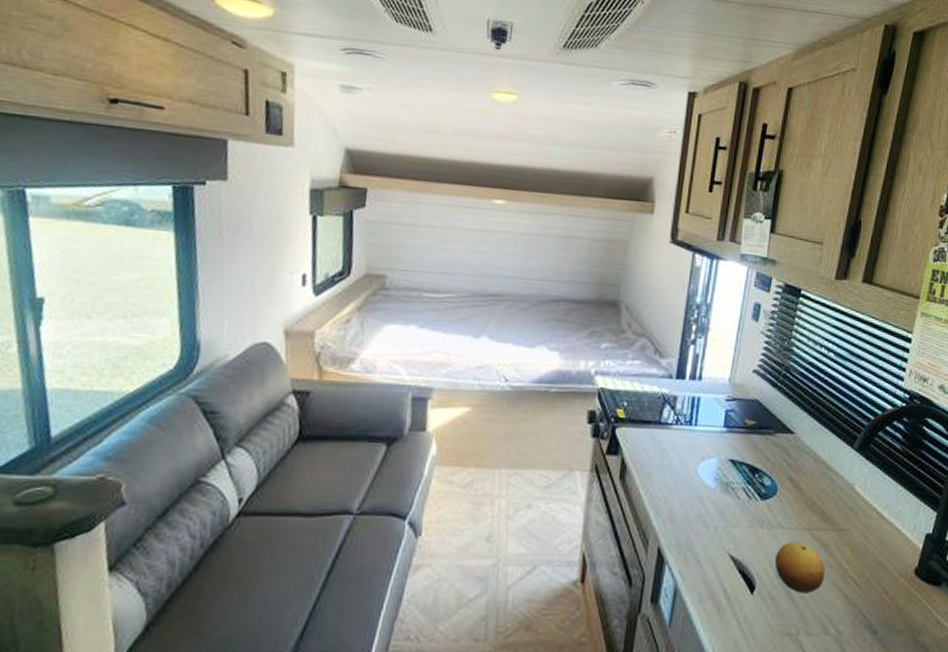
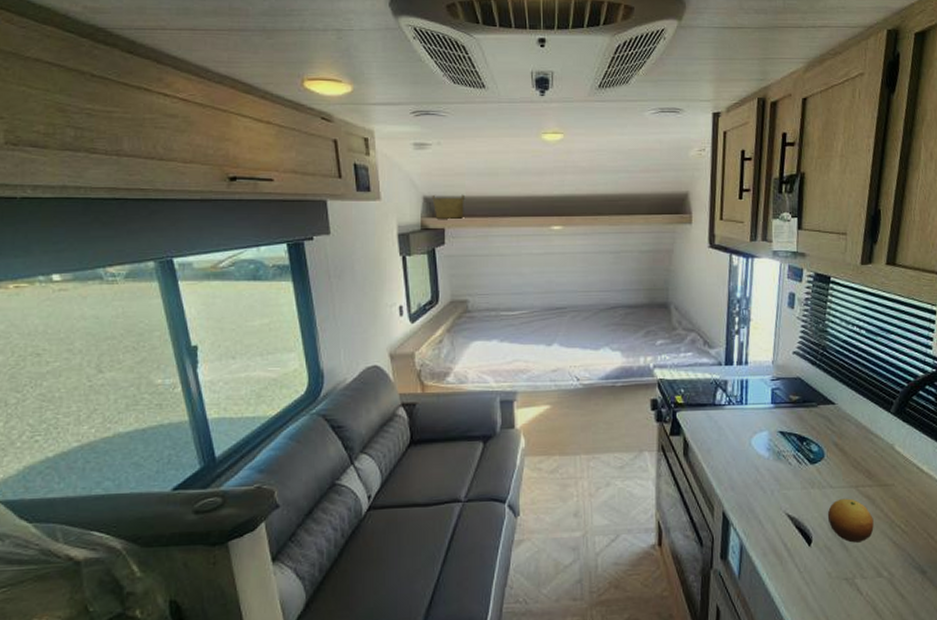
basket: none [356,148,394,179] -> present [432,195,464,220]

